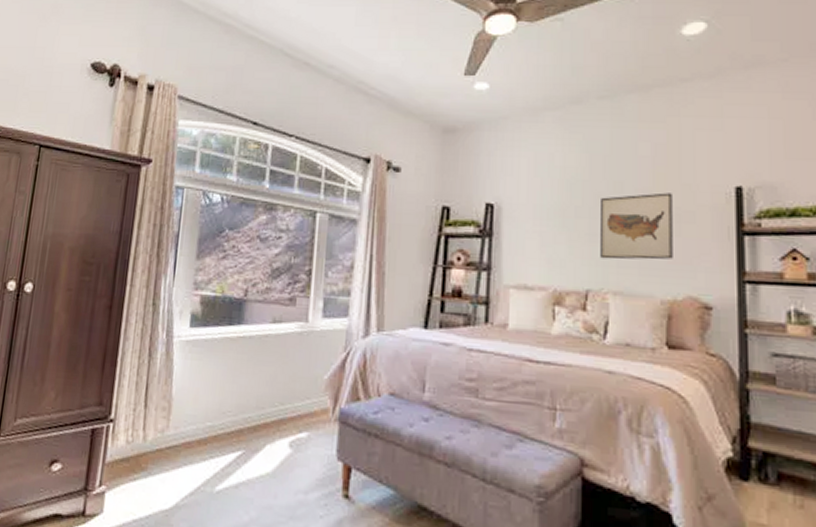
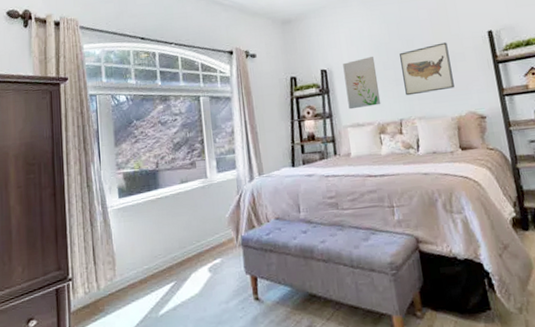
wall art: none [516,196,564,265] -> present [343,57,381,110]

